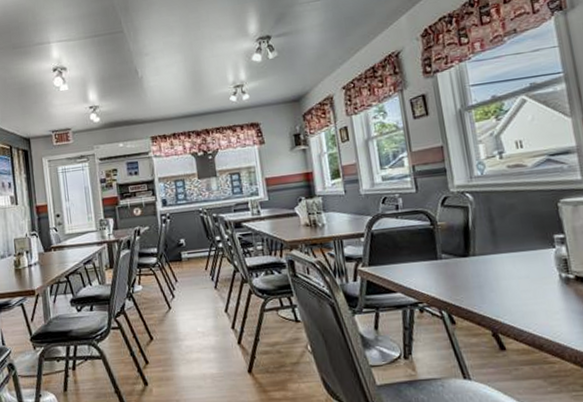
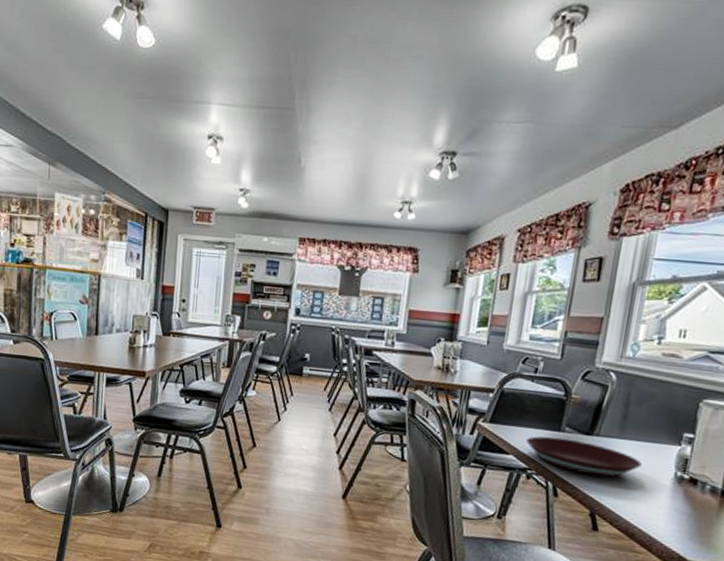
plate: none [408,264,525,296] -> present [526,436,642,477]

